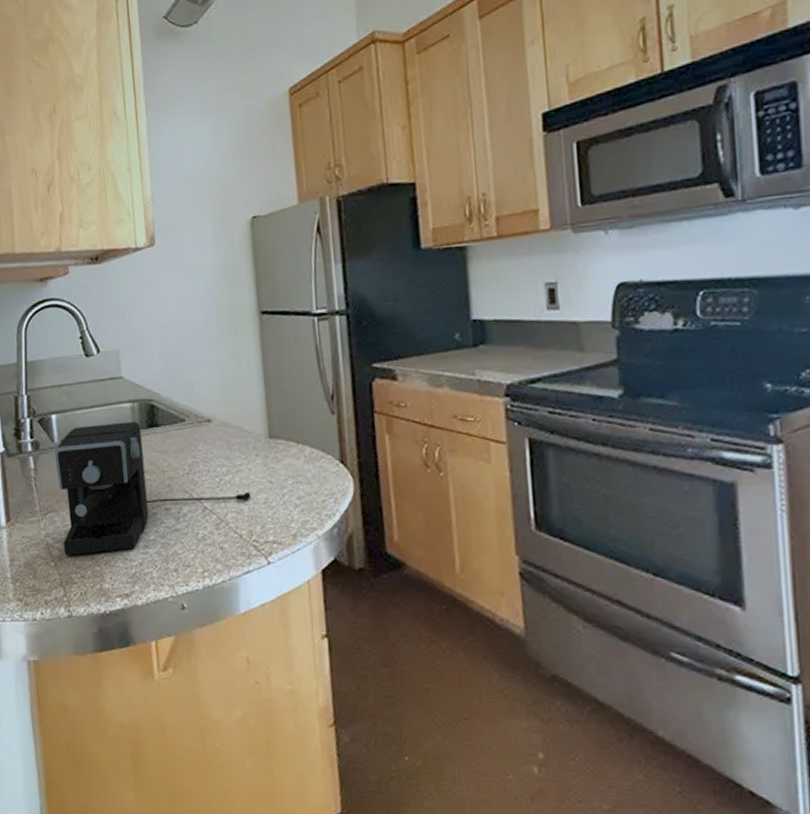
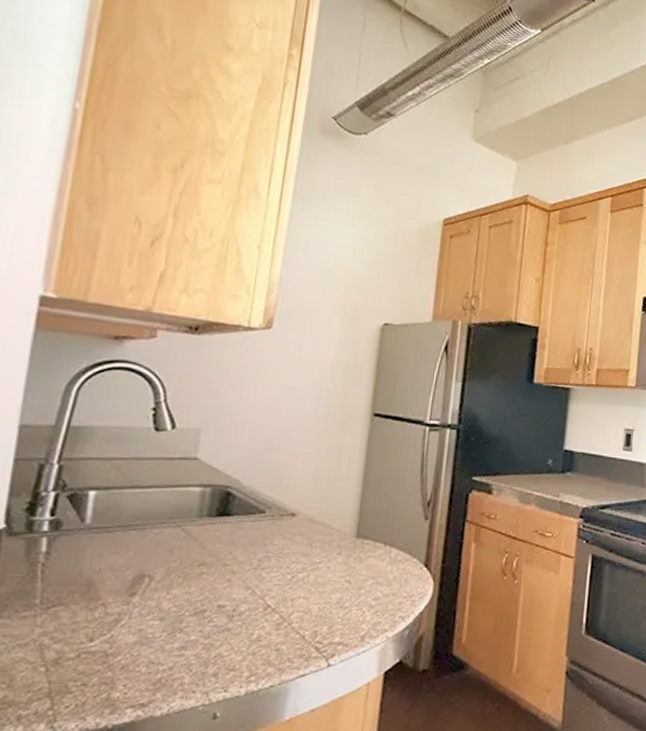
coffee maker: present [54,421,251,555] -> none [63,507,325,659]

